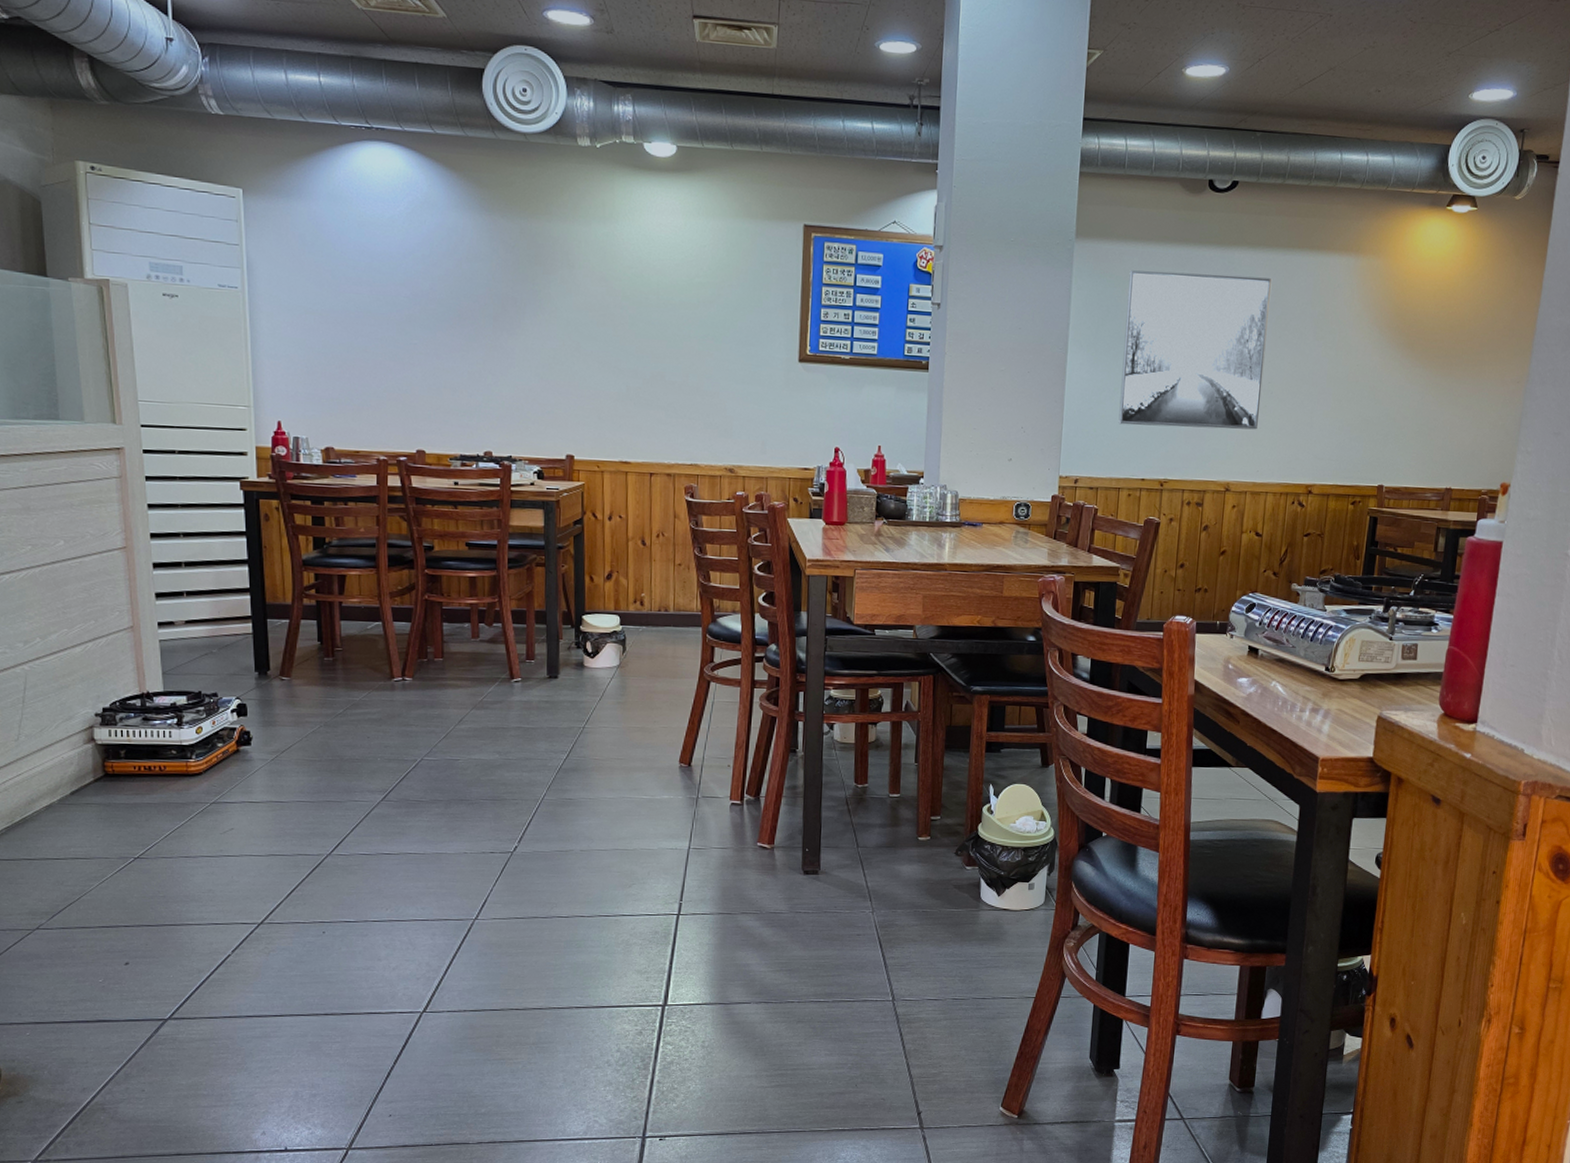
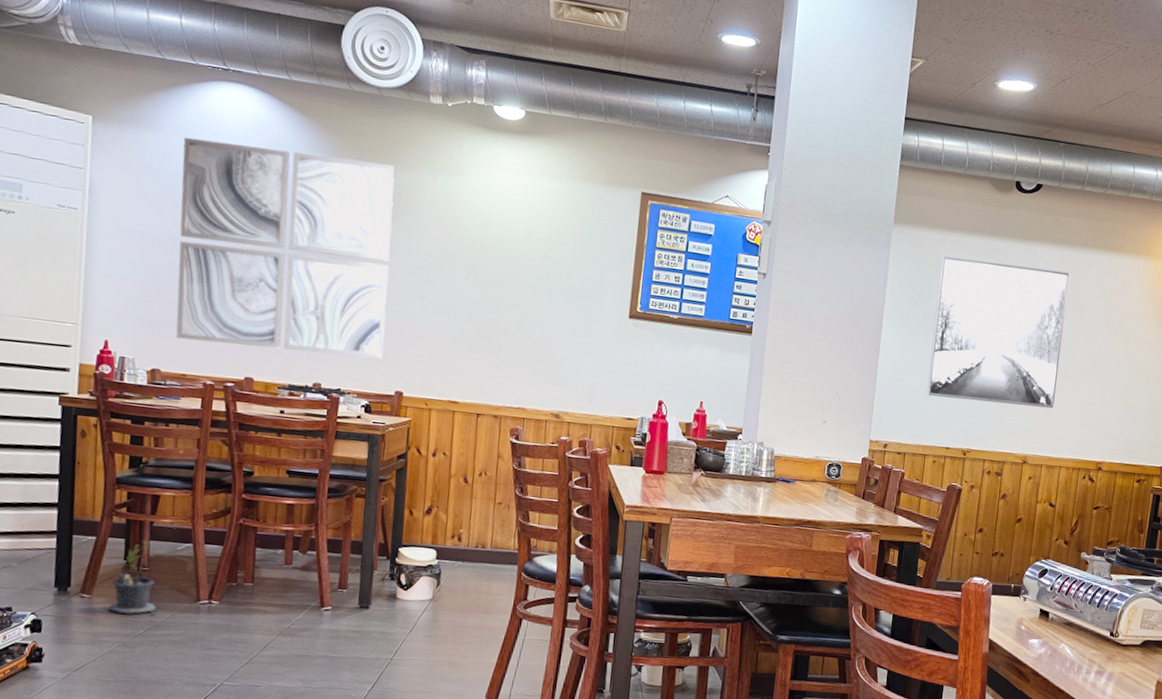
potted plant: none [307,620,353,696] -> present [108,539,156,615]
wall art: none [333,203,553,423] -> present [175,137,396,360]

